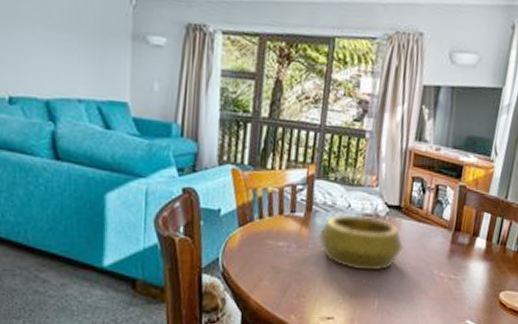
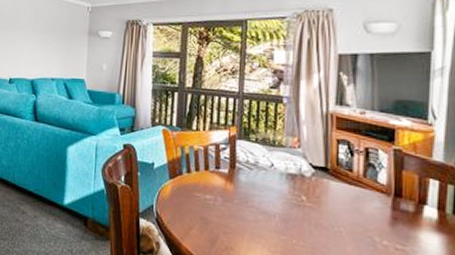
decorative bowl: present [318,214,403,271] -> none [243,172,335,232]

